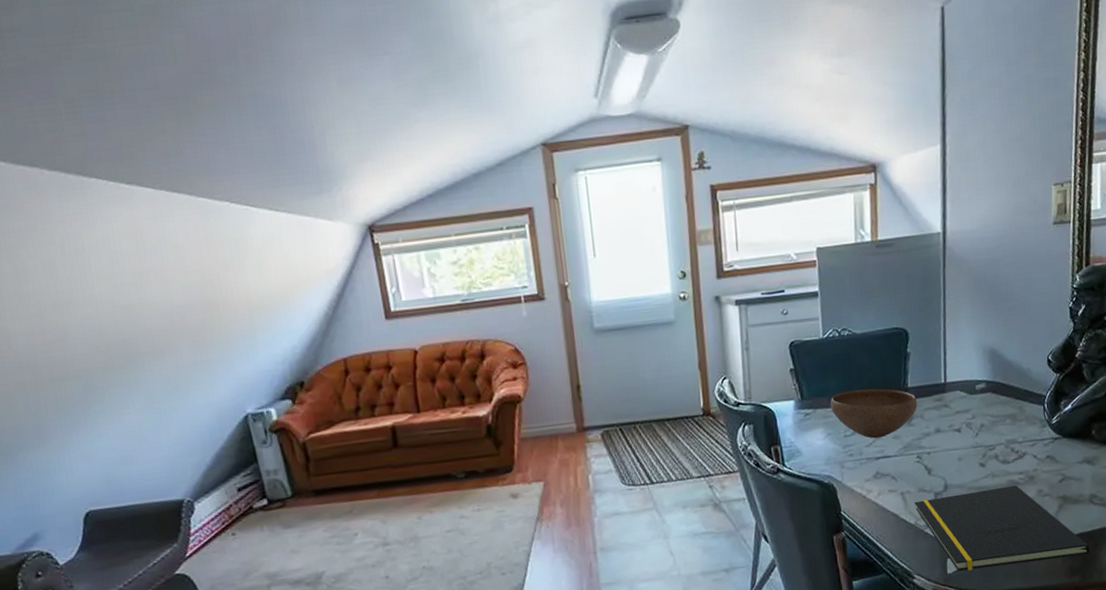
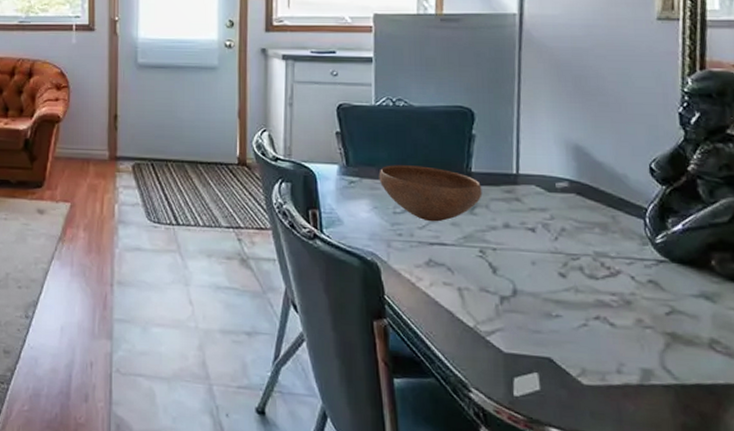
notepad: present [914,485,1091,571] -> none [474,301,712,414]

